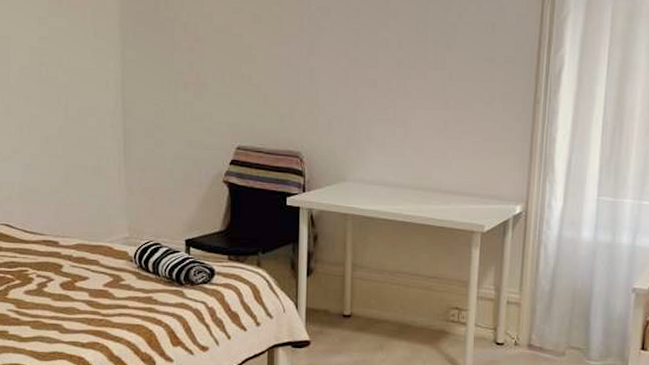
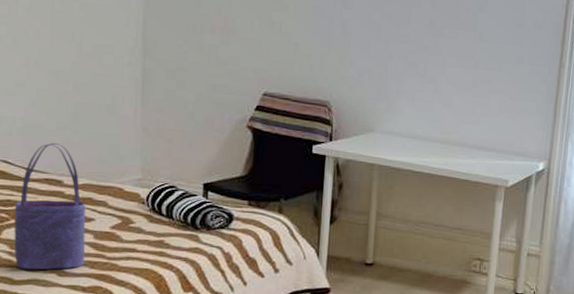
tote bag: none [18,206,83,328] -> present [13,143,86,270]

